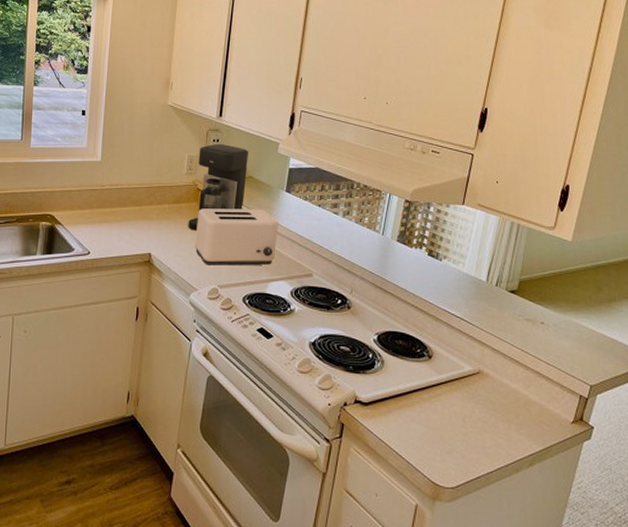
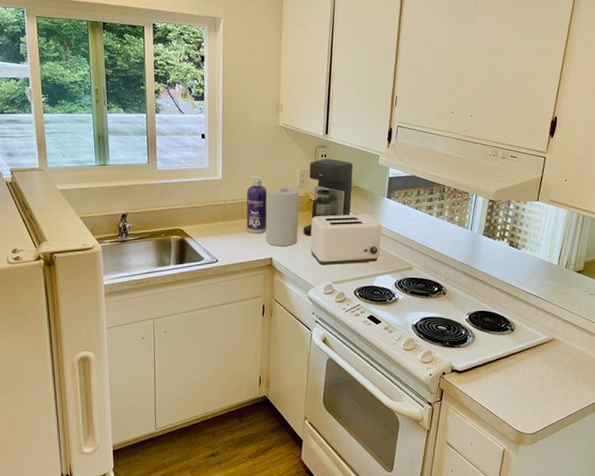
spray bottle: none [124,160,150,224] -> present [246,176,268,233]
paper towel holder: none [145,173,186,241] -> present [265,187,300,247]

